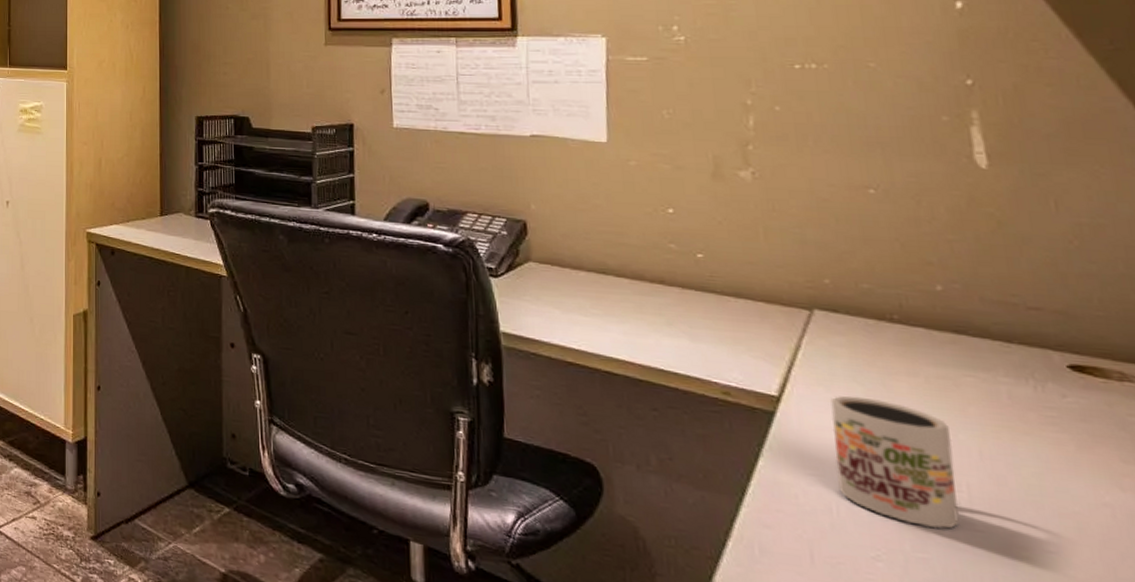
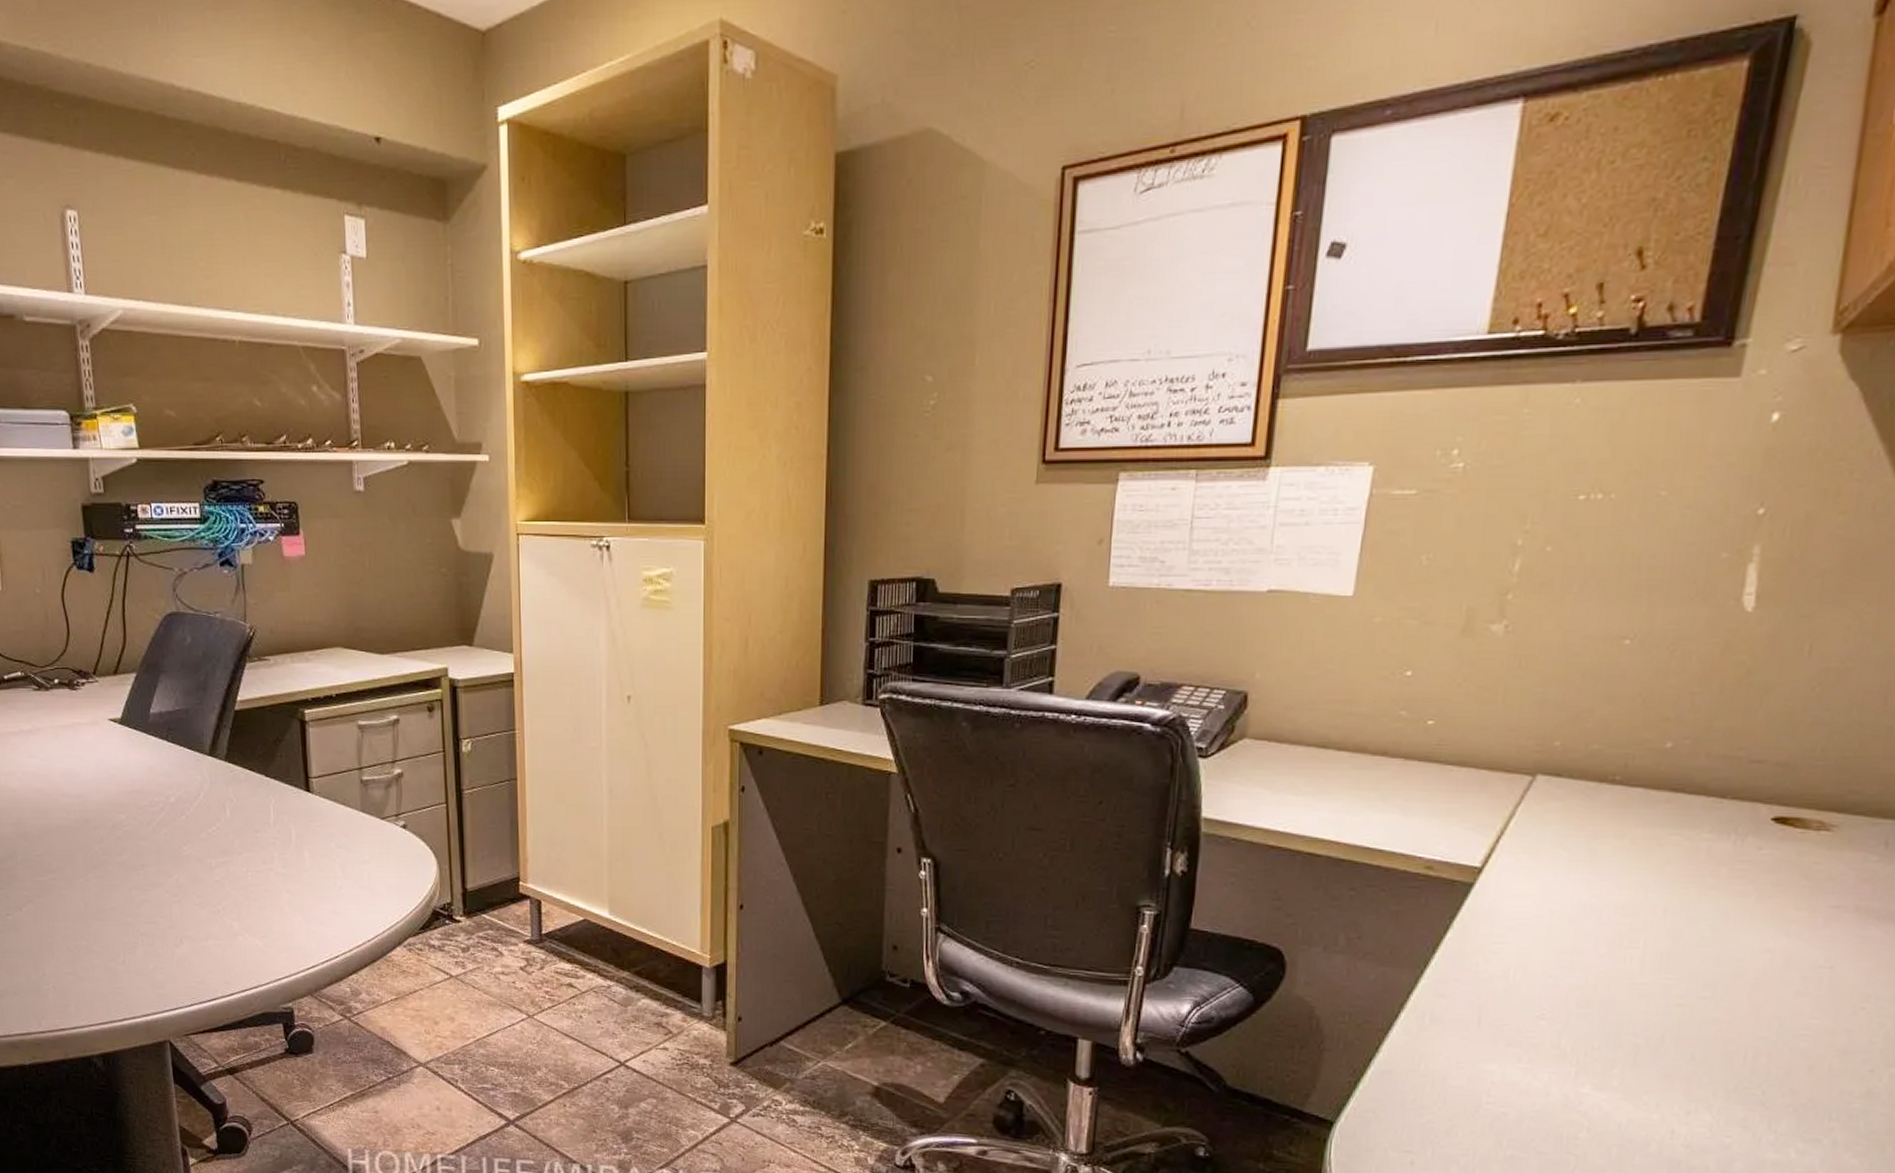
mug: present [830,395,960,529] -> none [1520,862,1642,985]

